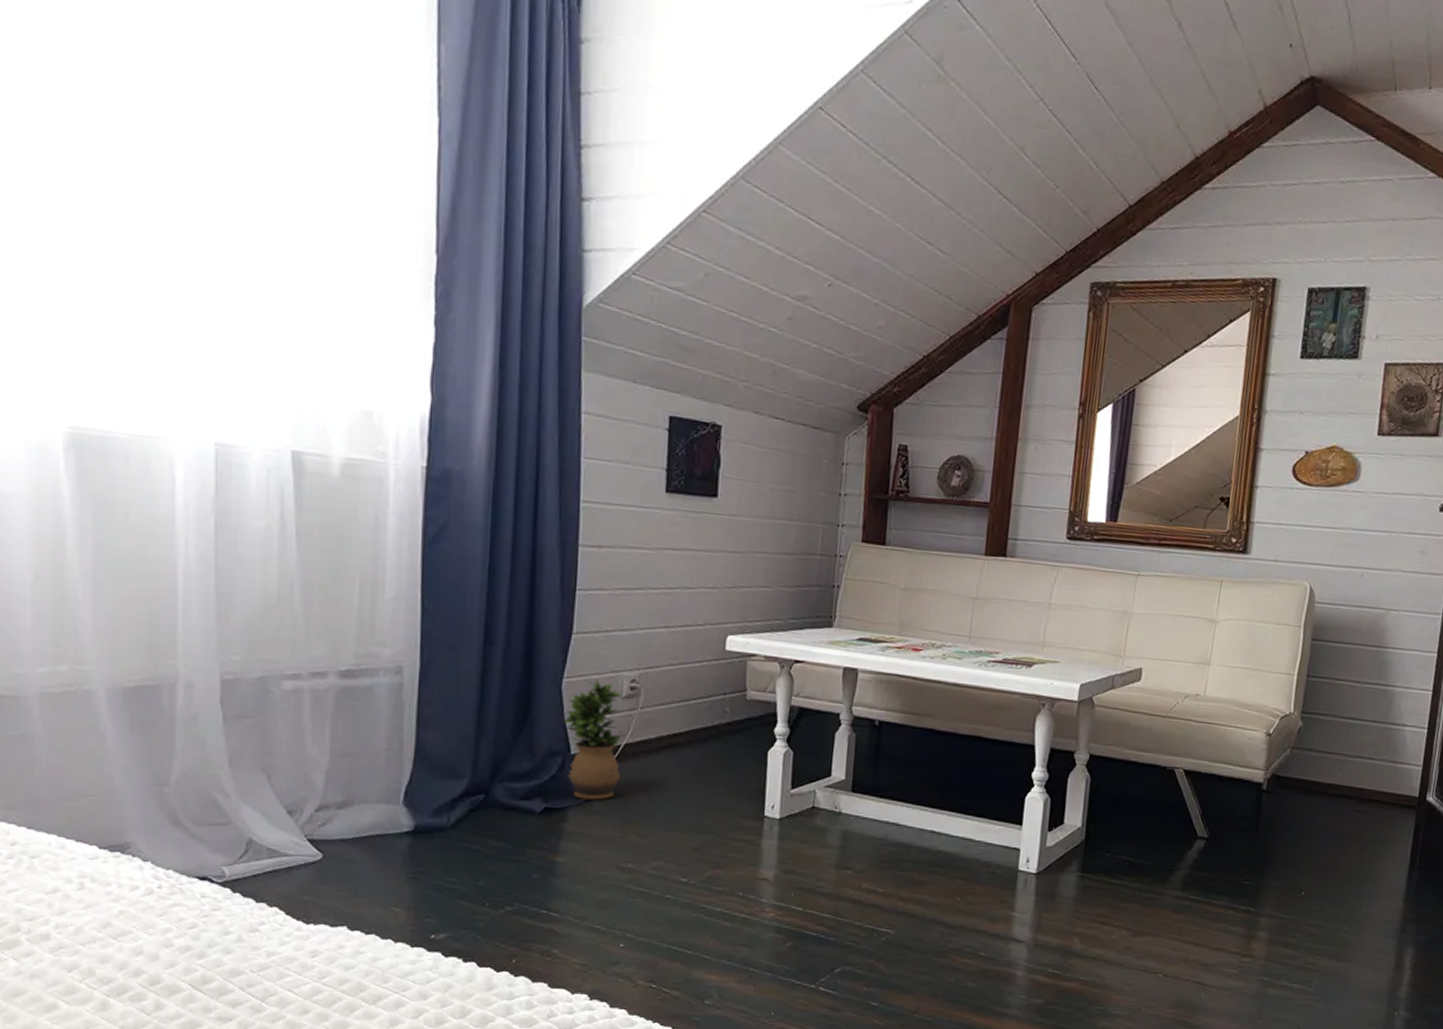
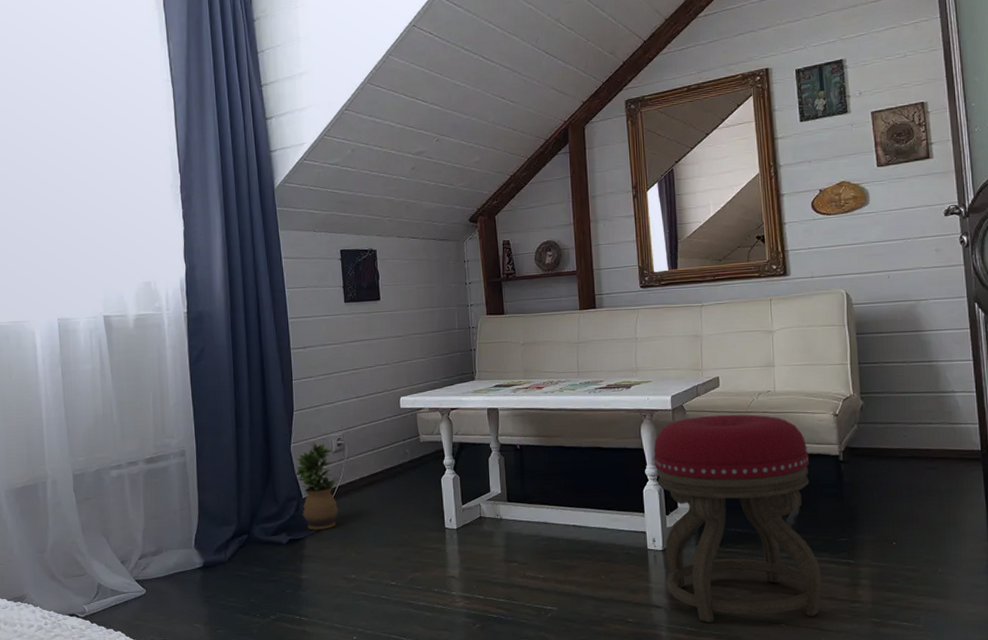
stool: none [1033,714,1229,969] -> present [653,414,822,623]

